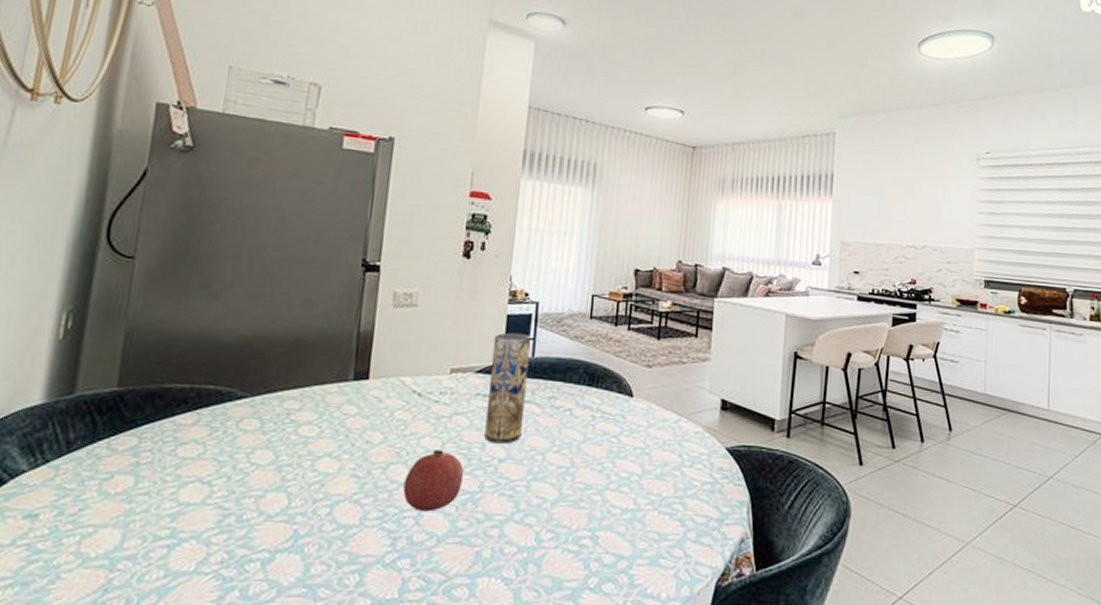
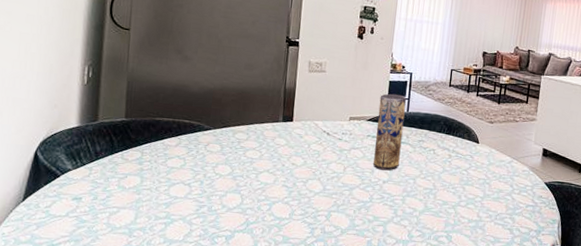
fruit: present [403,449,464,512] -> none [318,172,359,213]

